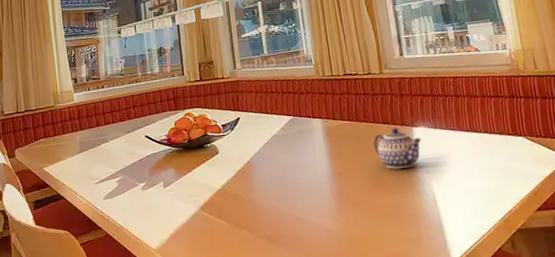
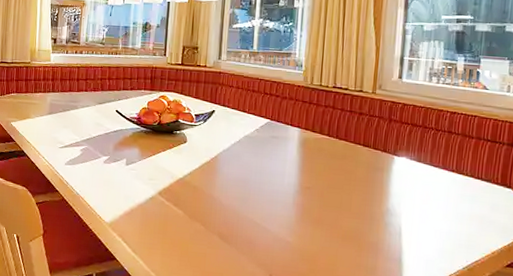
teapot: present [373,128,422,169] -> none [348,152,401,196]

